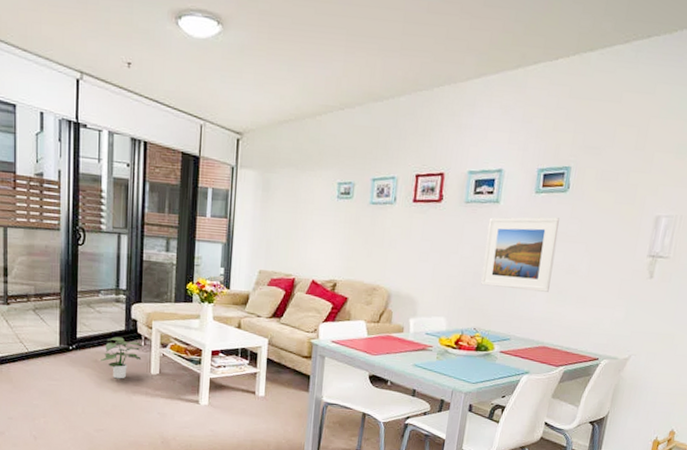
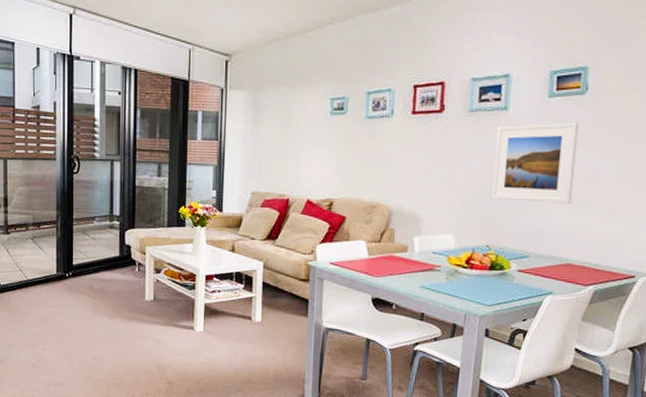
potted plant: present [99,336,144,379] -> none [95,263,138,306]

